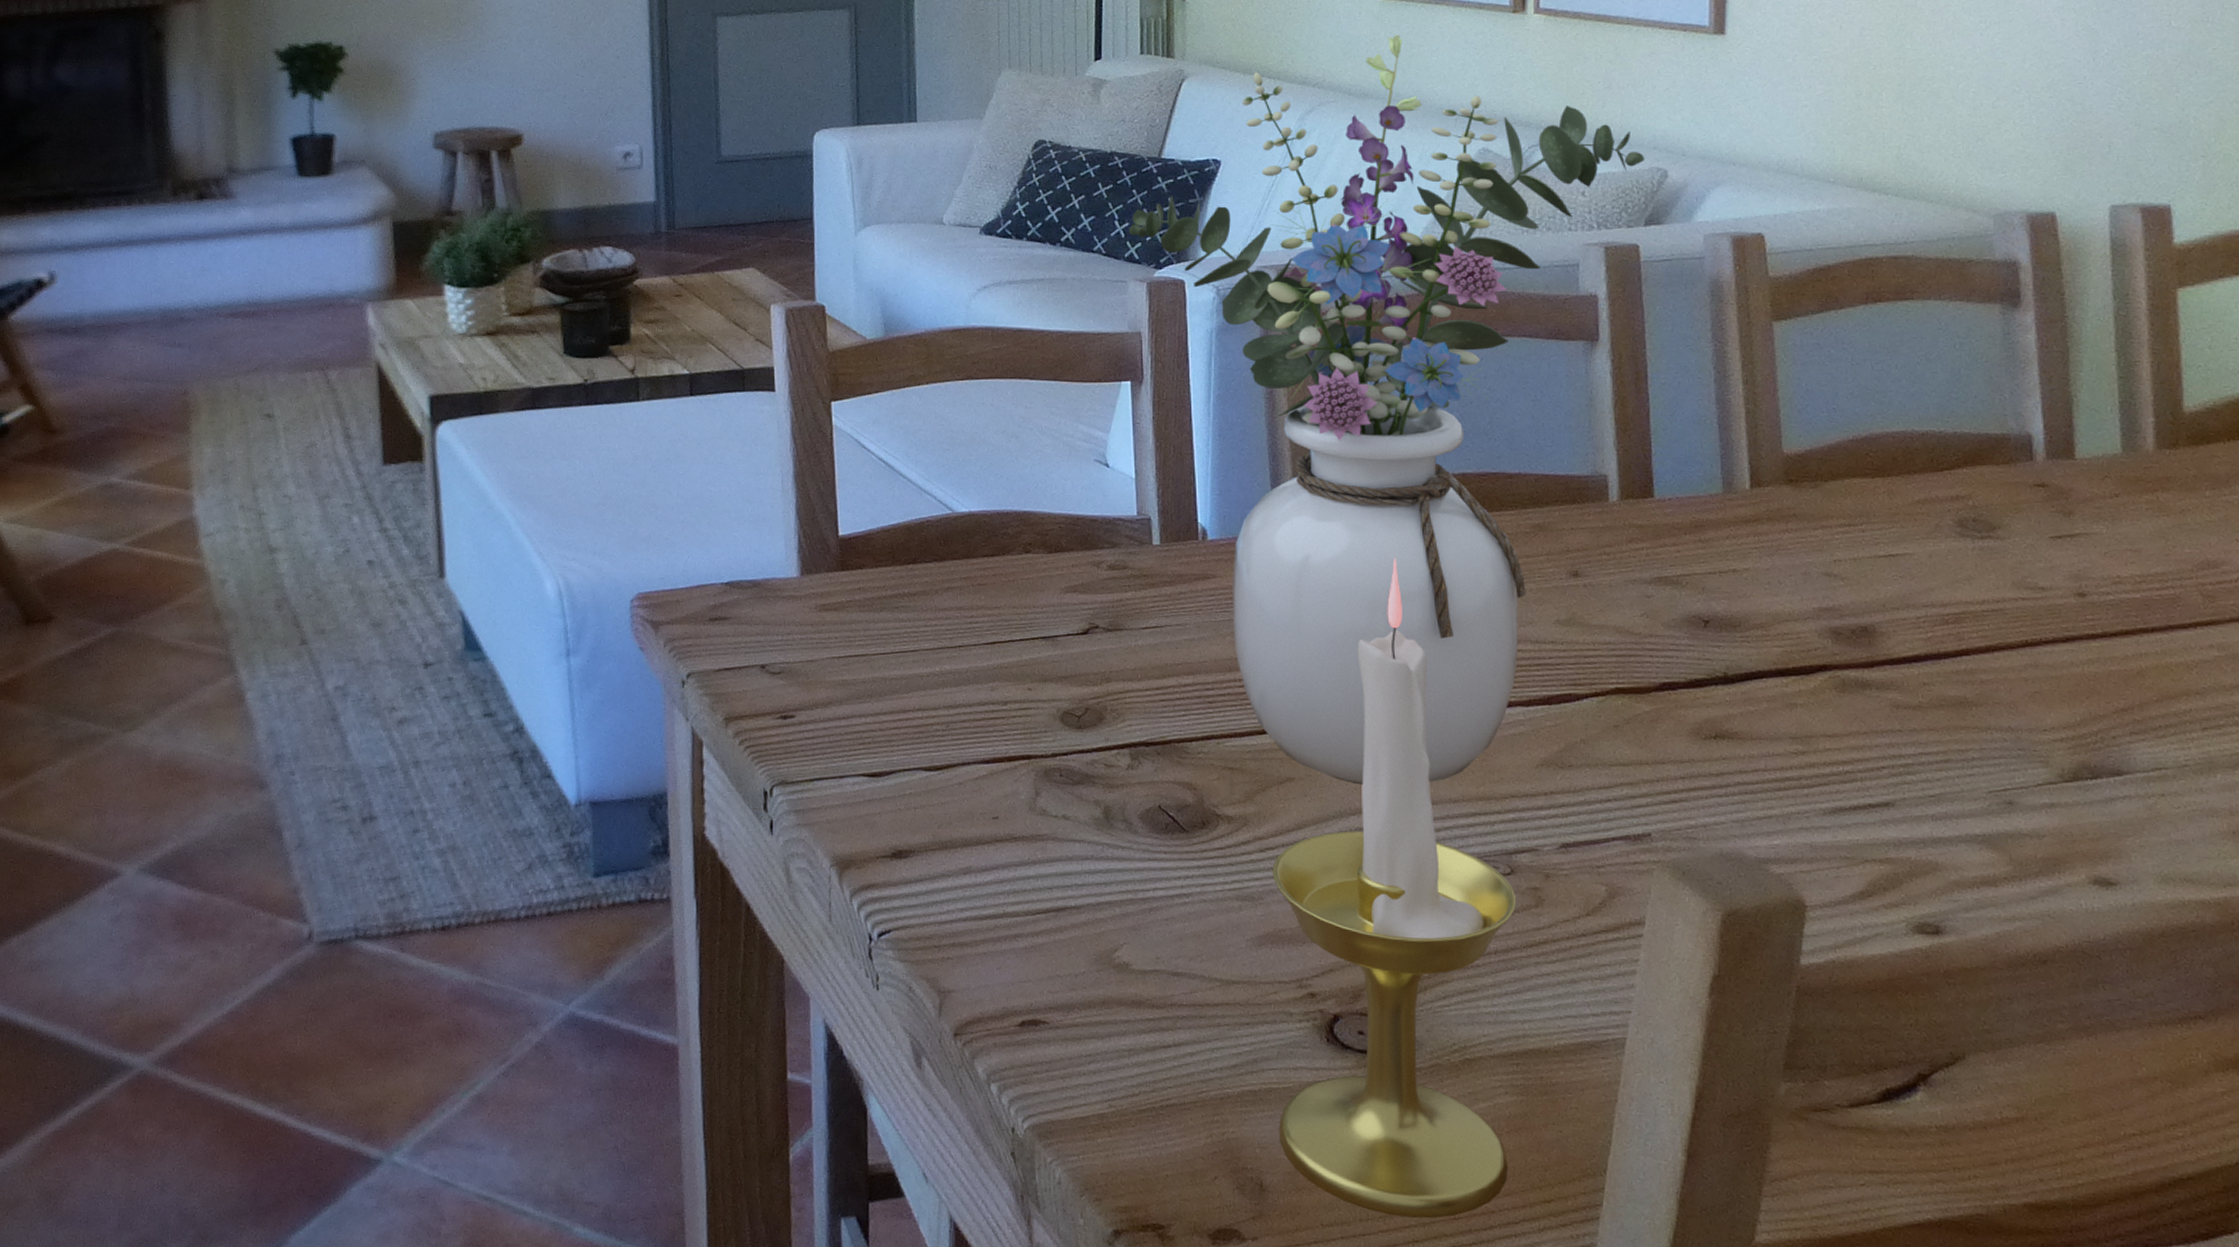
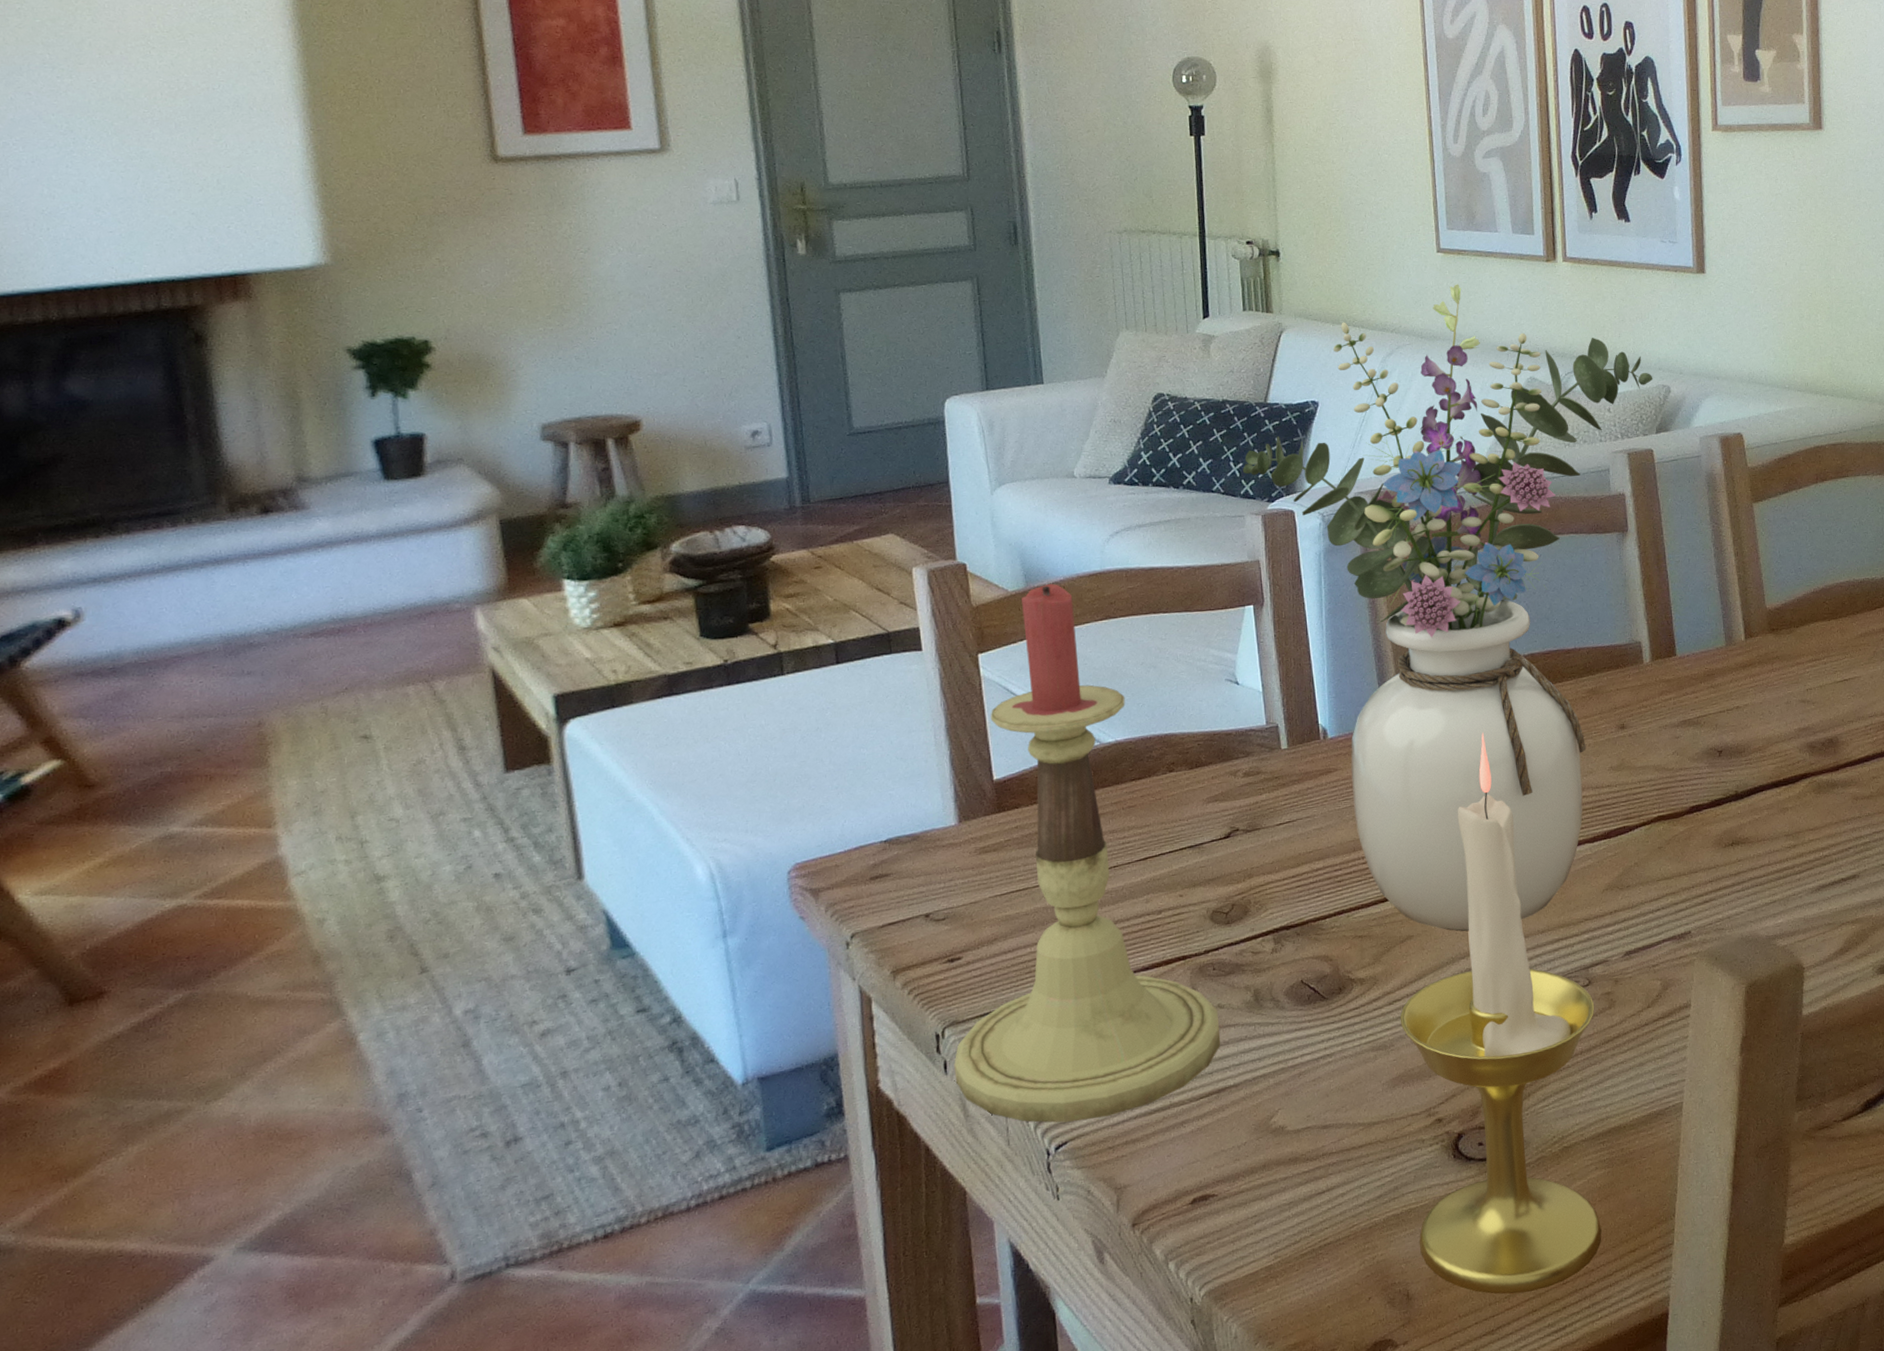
candlestick: none [780,336,1062,913] -> present [954,584,1220,1123]

